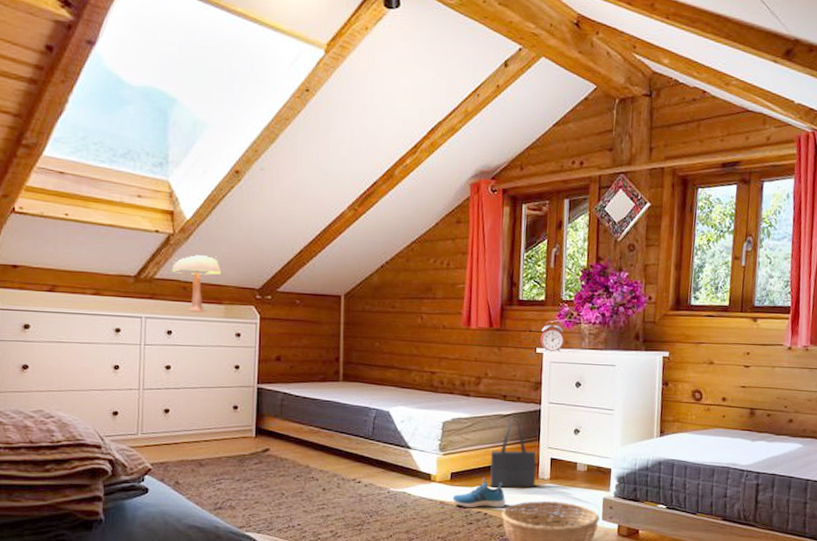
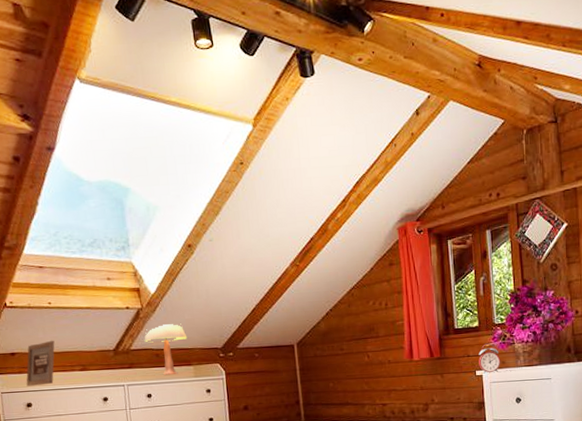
picture frame: none [26,256,67,306] -> present [26,340,55,386]

